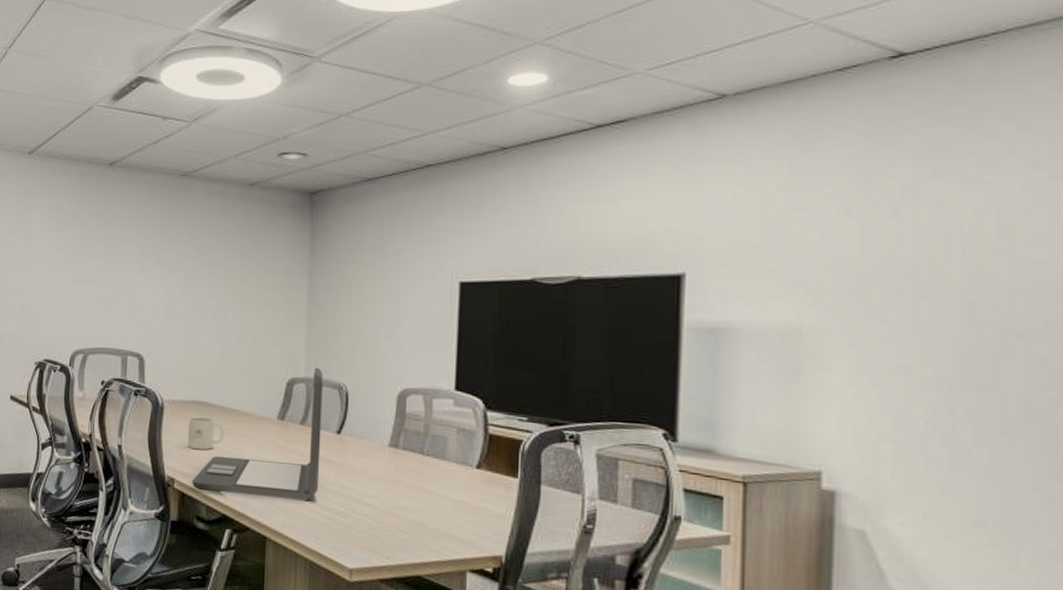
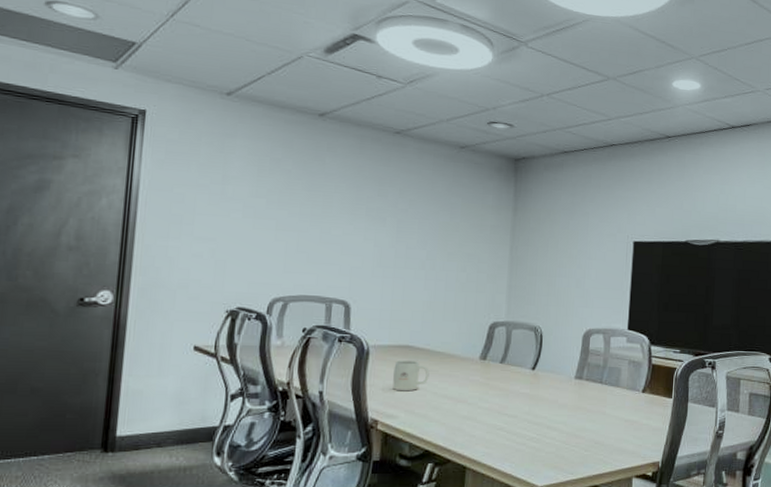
laptop: present [192,367,323,501] -> none [395,312,522,431]

